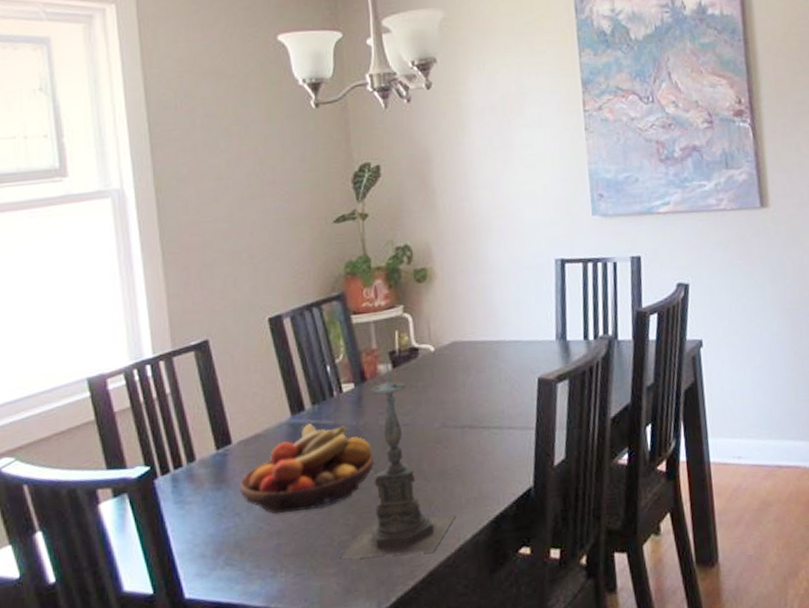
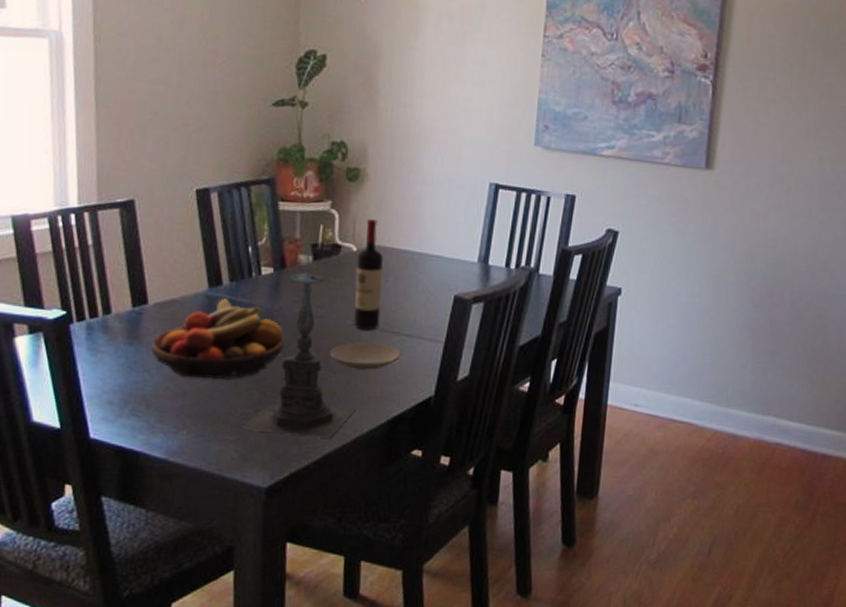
plate: none [422,441,495,473] -> present [330,342,402,370]
wine bottle: none [435,315,468,431] -> present [353,218,384,330]

